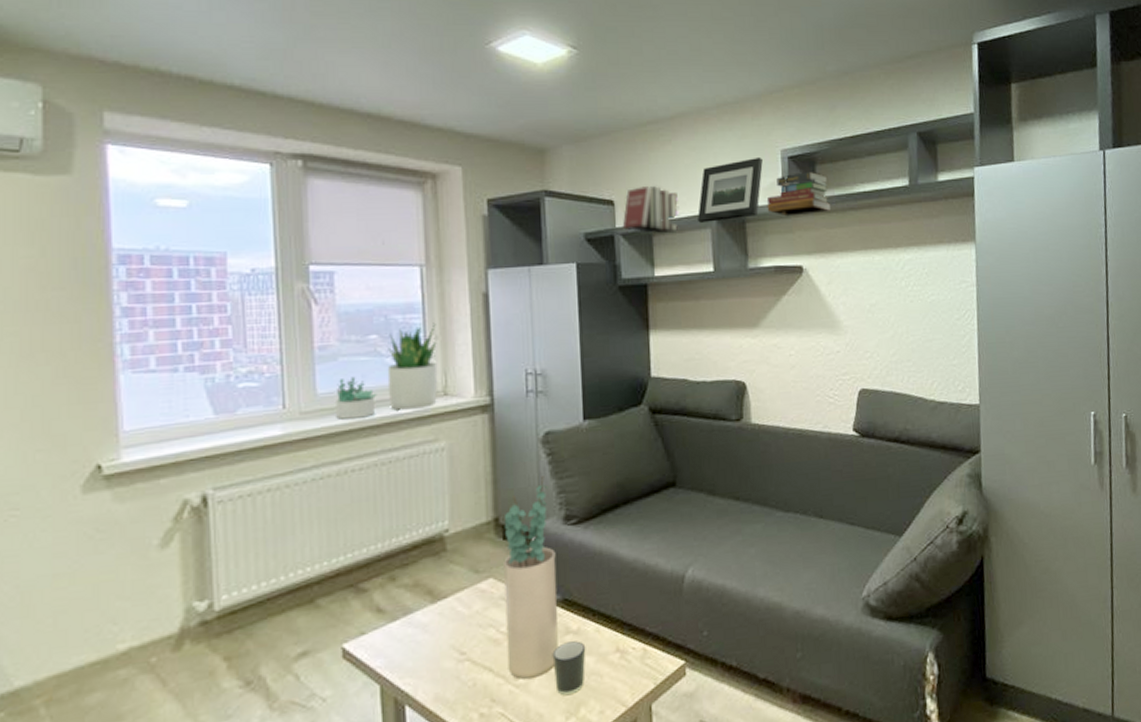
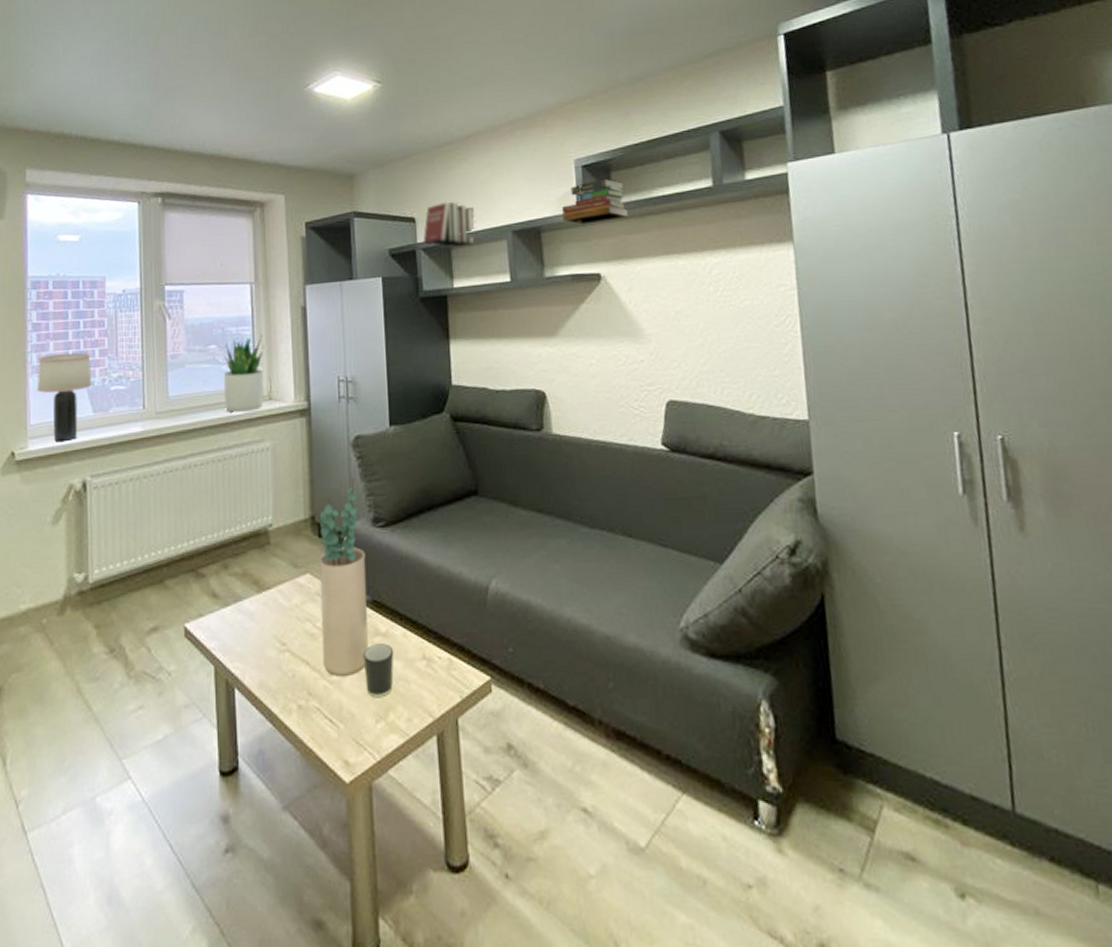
table lamp: none [131,344,213,450] -> present [36,353,93,441]
succulent plant: present [335,376,377,420] -> none [183,381,215,419]
picture frame: present [698,158,763,223] -> none [493,169,557,235]

